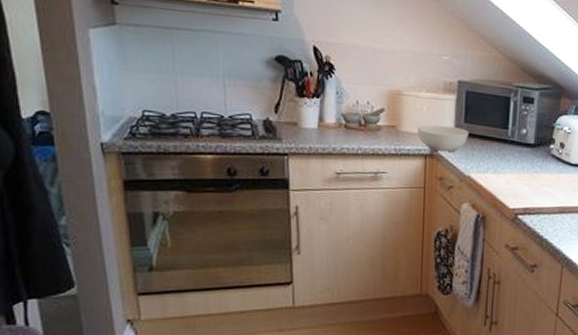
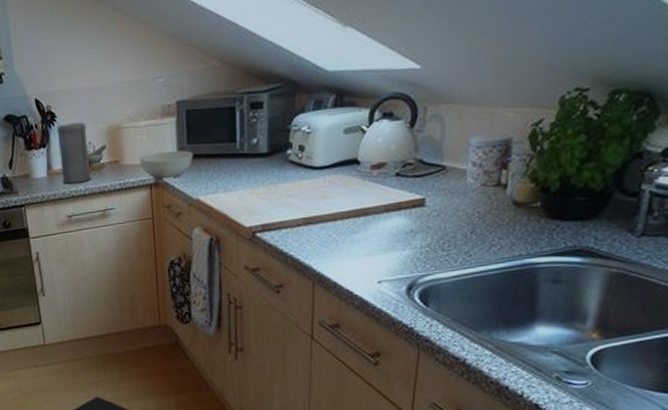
canister: none [334,78,366,141] -> present [57,122,92,184]

